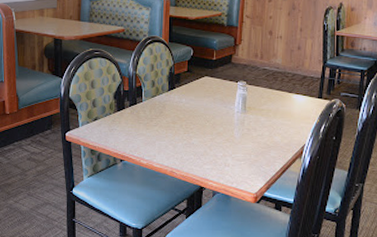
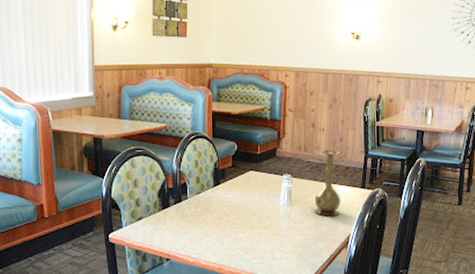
vase: none [269,58,296,126] -> present [314,150,340,217]

